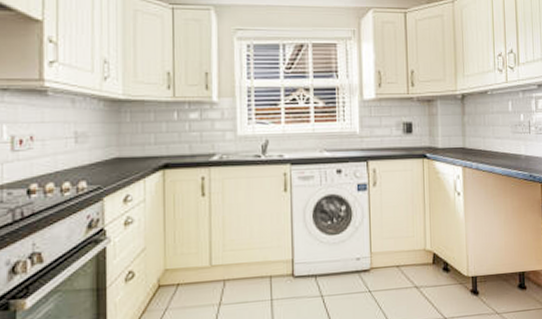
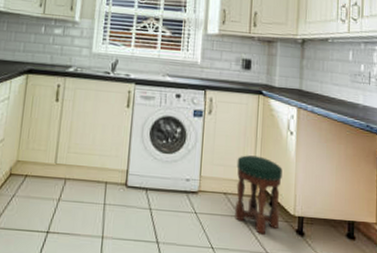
stool: none [407,222,454,301] -> present [235,155,283,234]

